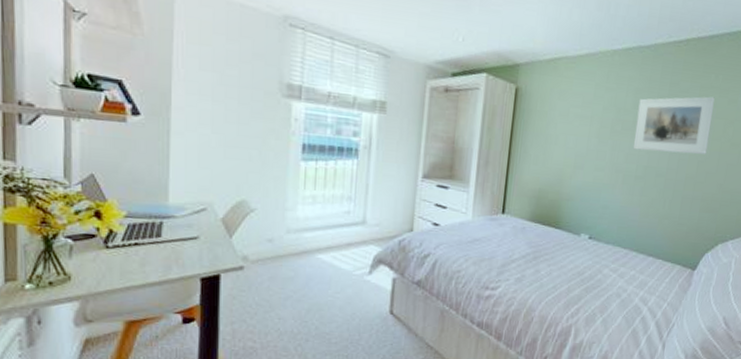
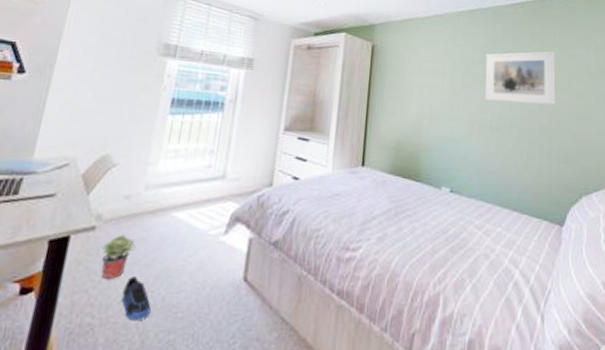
potted plant: none [253,274,285,311] -> present [101,234,136,279]
sneaker: none [279,309,306,345] -> present [122,276,151,321]

